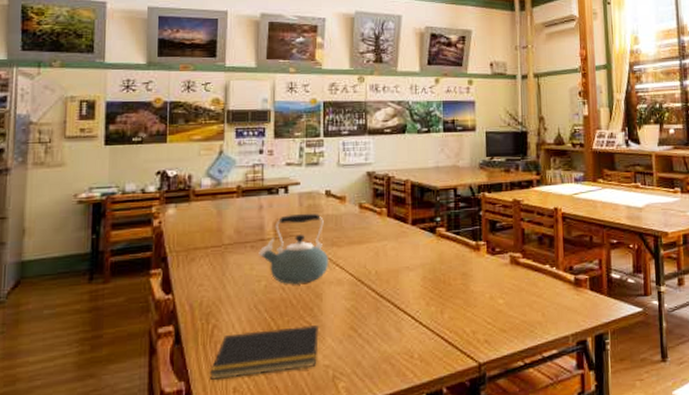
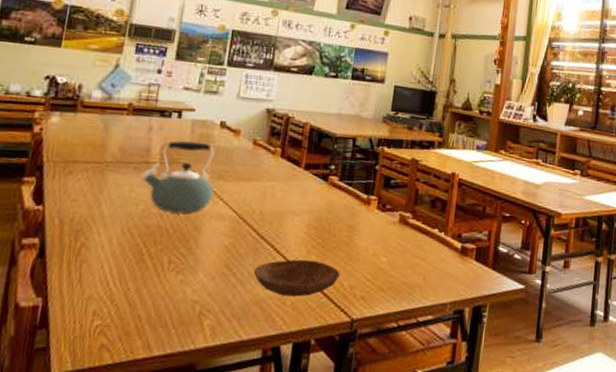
notepad: present [210,324,320,380] -> none [70,255,194,301]
bowl: none [378,311,461,350] -> present [253,259,340,297]

